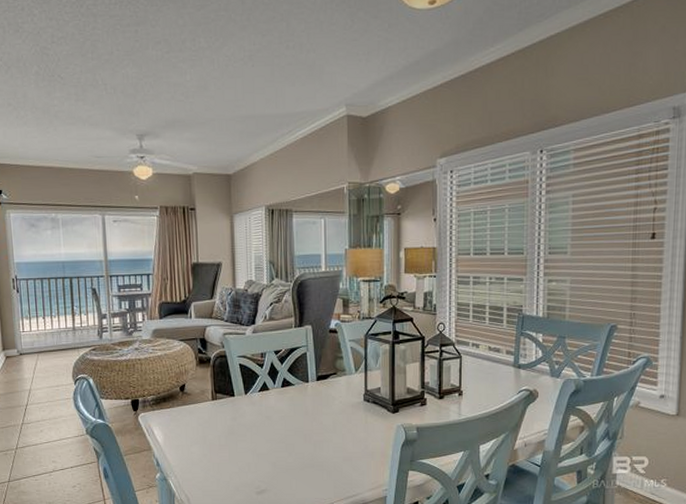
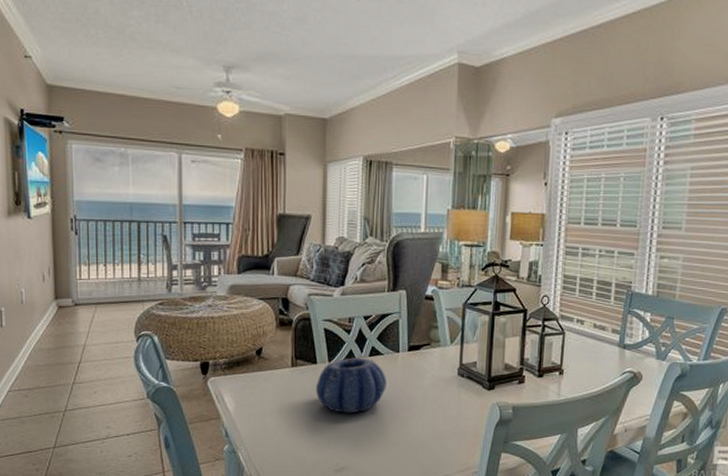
decorative bowl: none [235,389,299,440] -> present [316,357,387,414]

